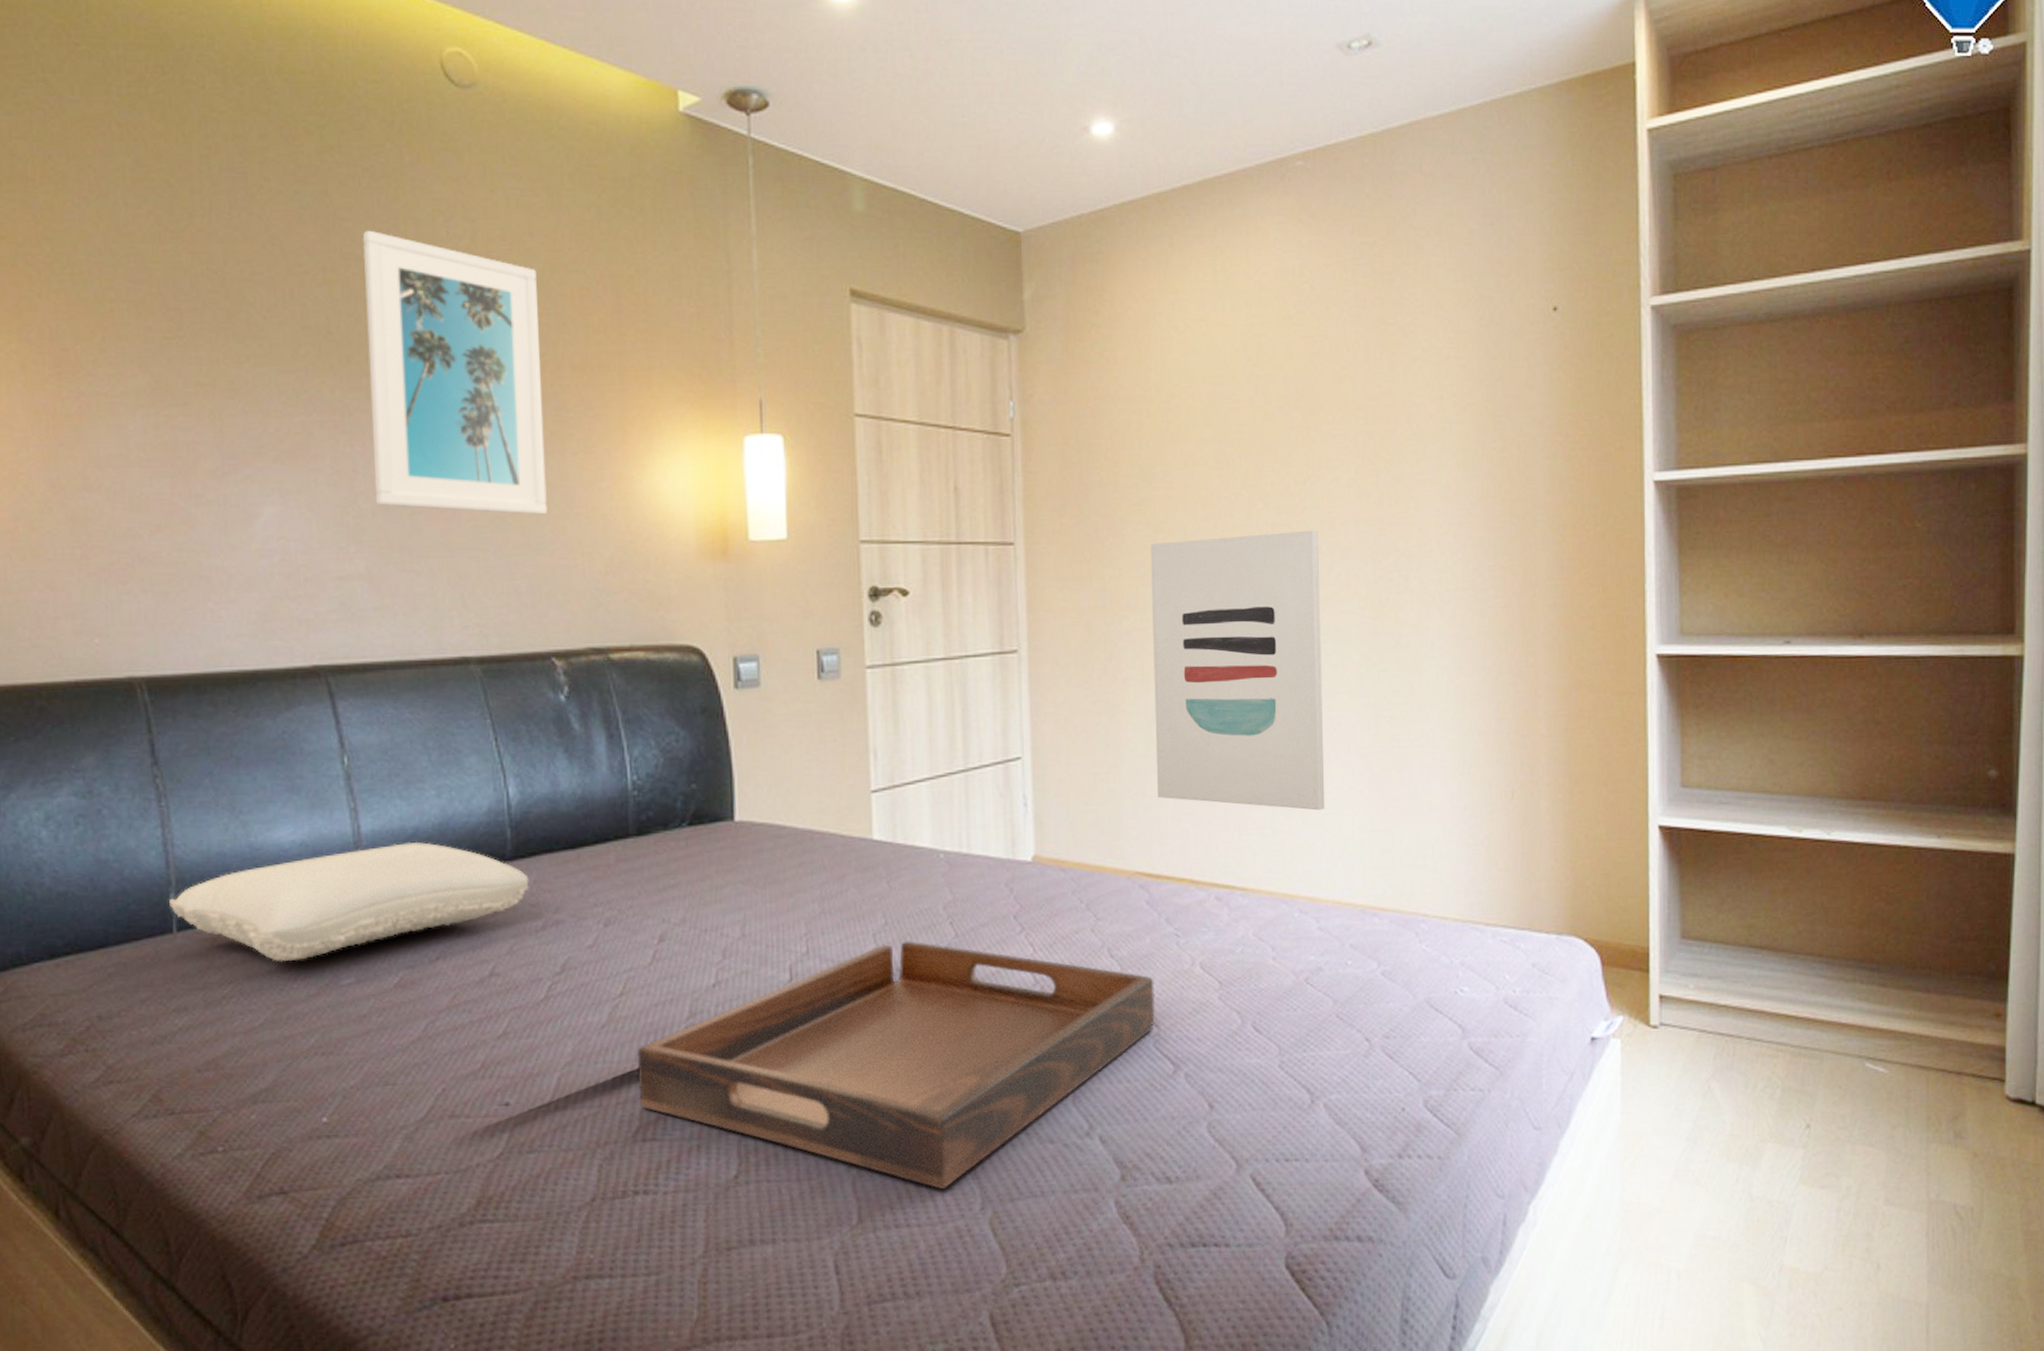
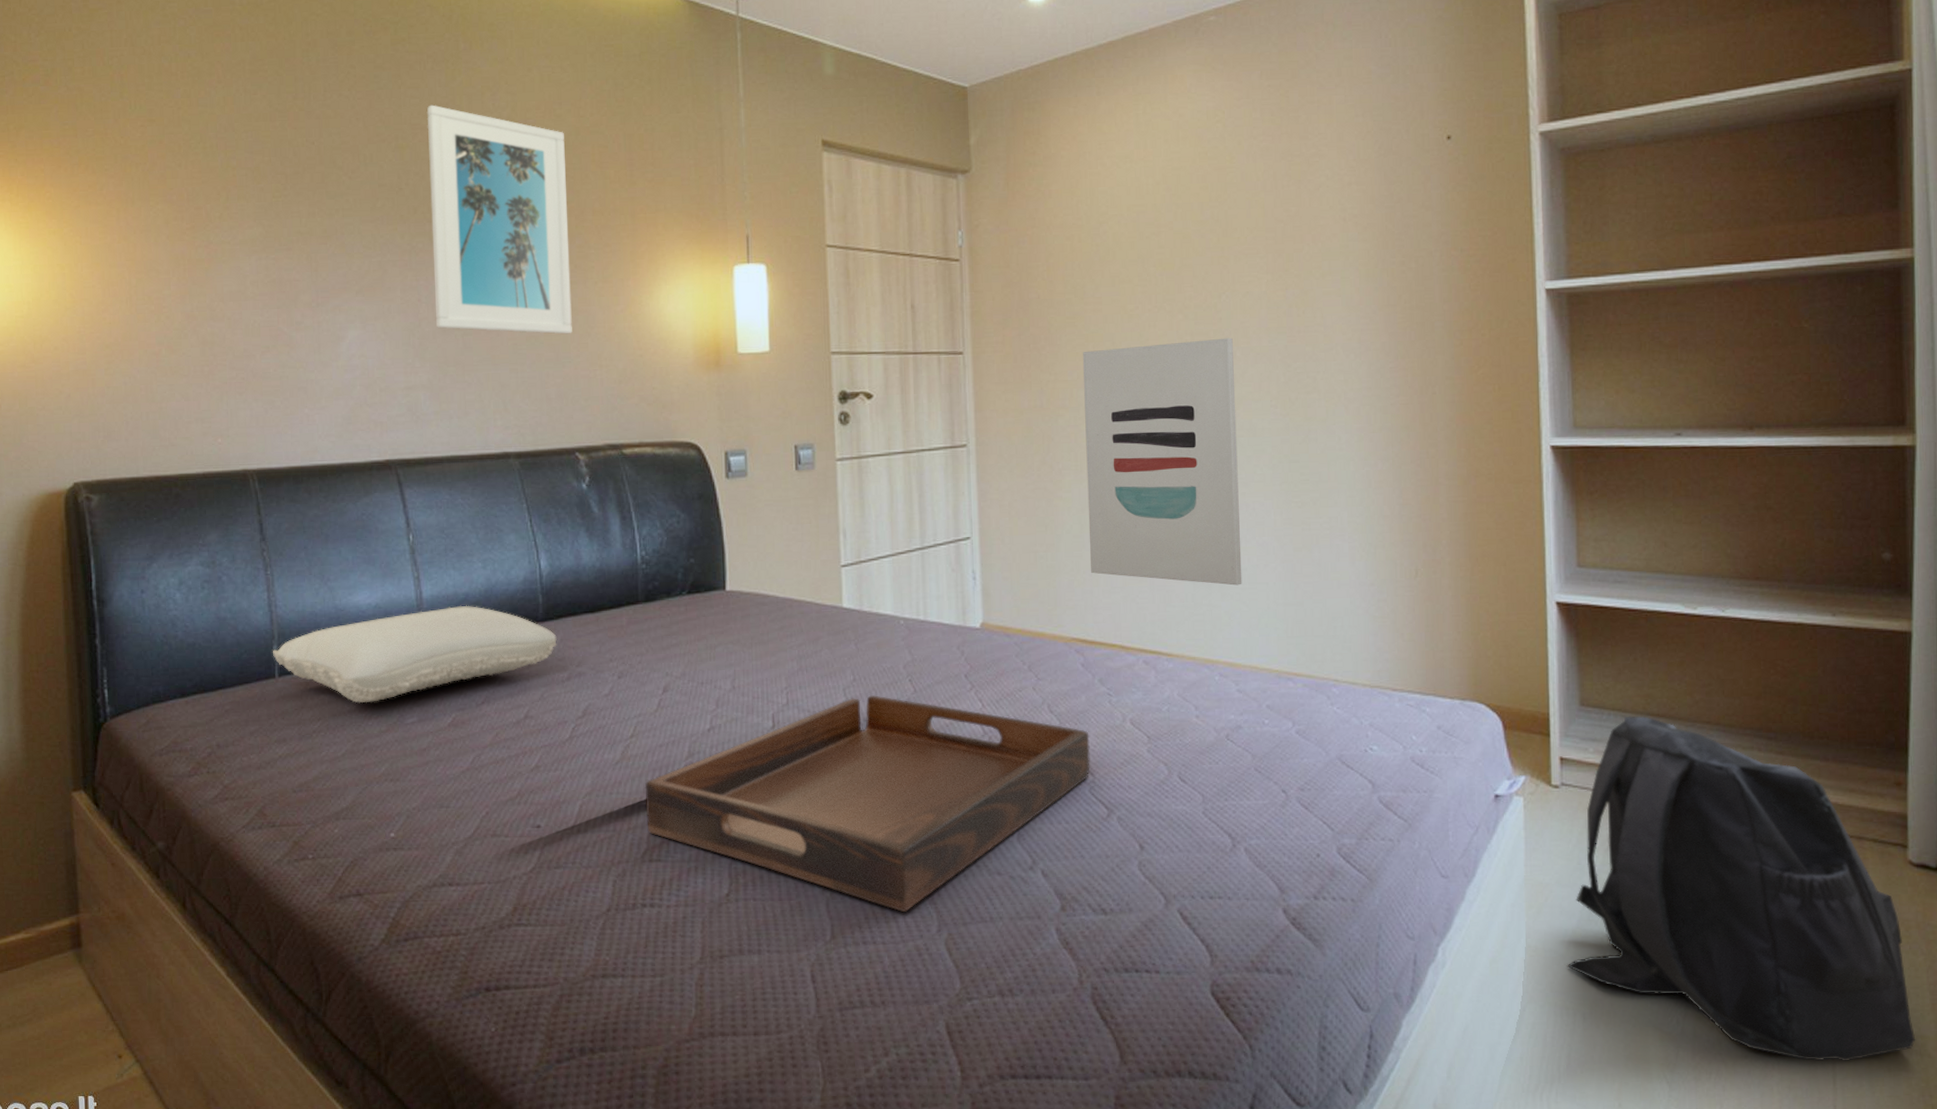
backpack: none [1661,948,2008,1310] -> present [1566,716,1916,1062]

